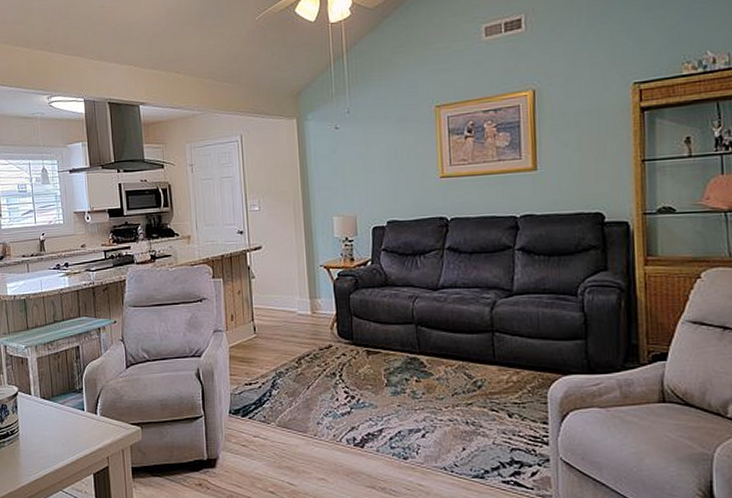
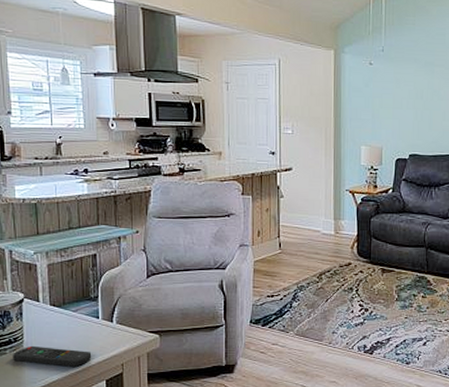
remote control: none [10,438,80,460] -> present [13,345,92,367]

